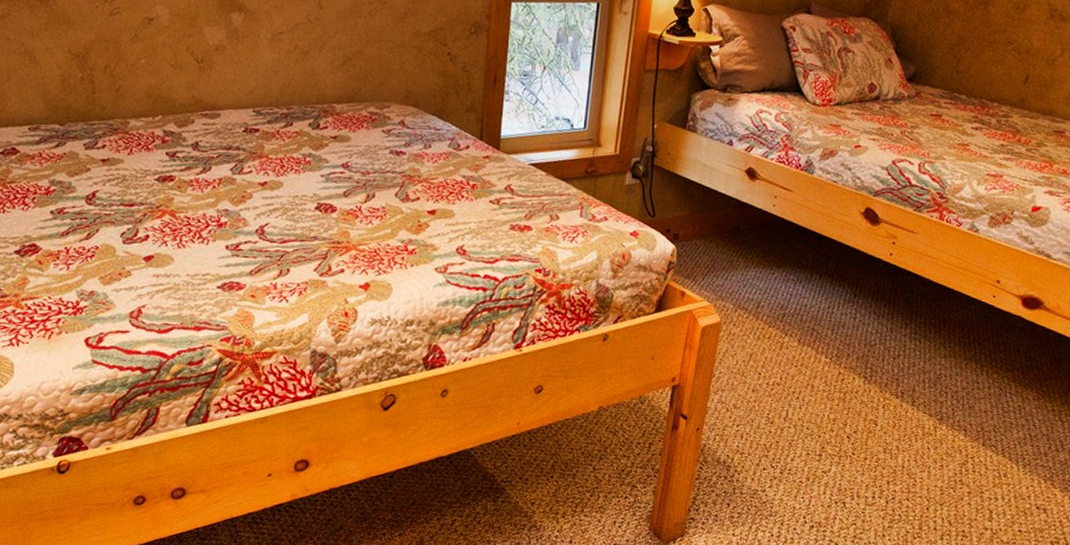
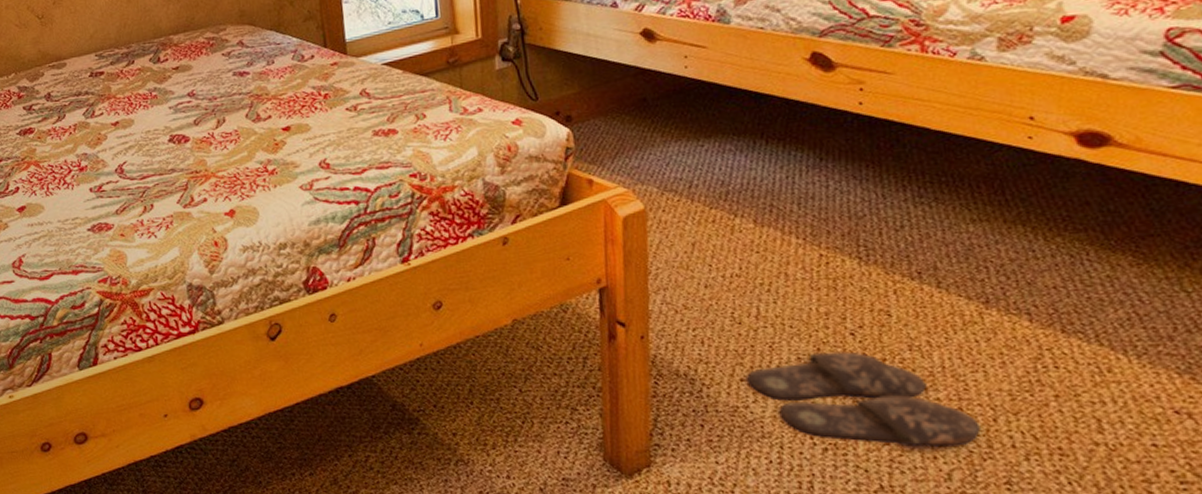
slippers: none [768,450,918,527] -> present [747,351,981,447]

